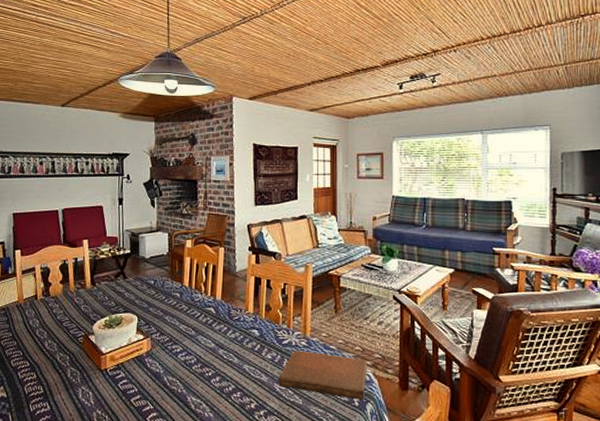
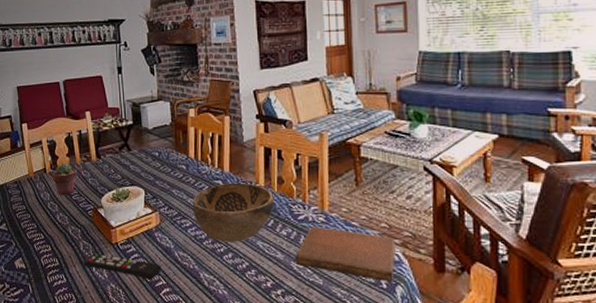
potted succulent: none [43,290,71,322] -> present [52,163,78,195]
remote control: none [69,380,150,405] -> present [83,254,162,280]
decorative bowl: none [184,310,262,367] -> present [192,182,275,243]

